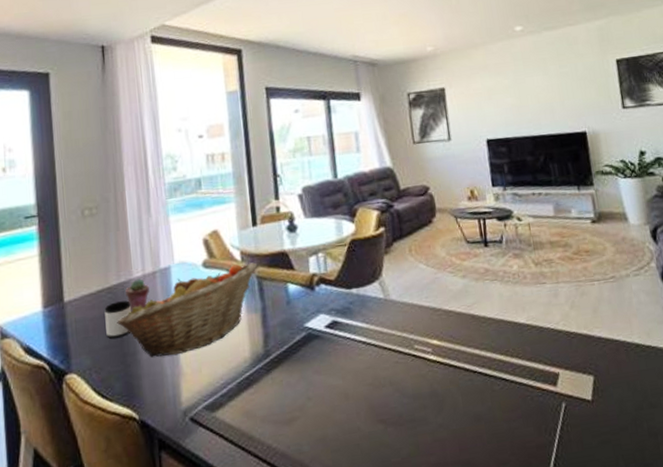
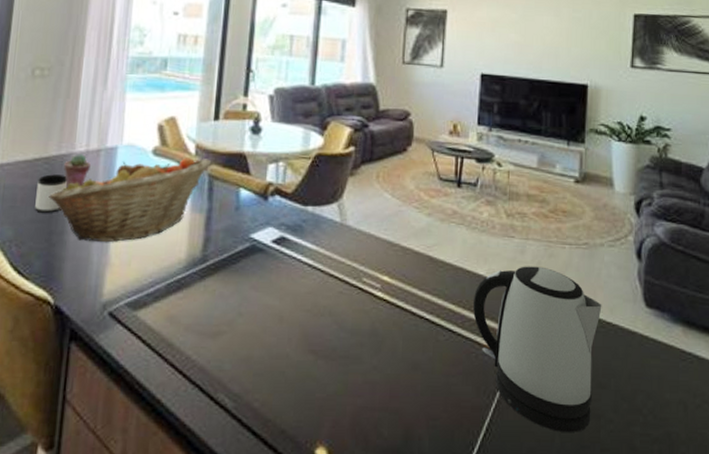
kettle: none [519,305,649,455] -> present [472,266,602,433]

